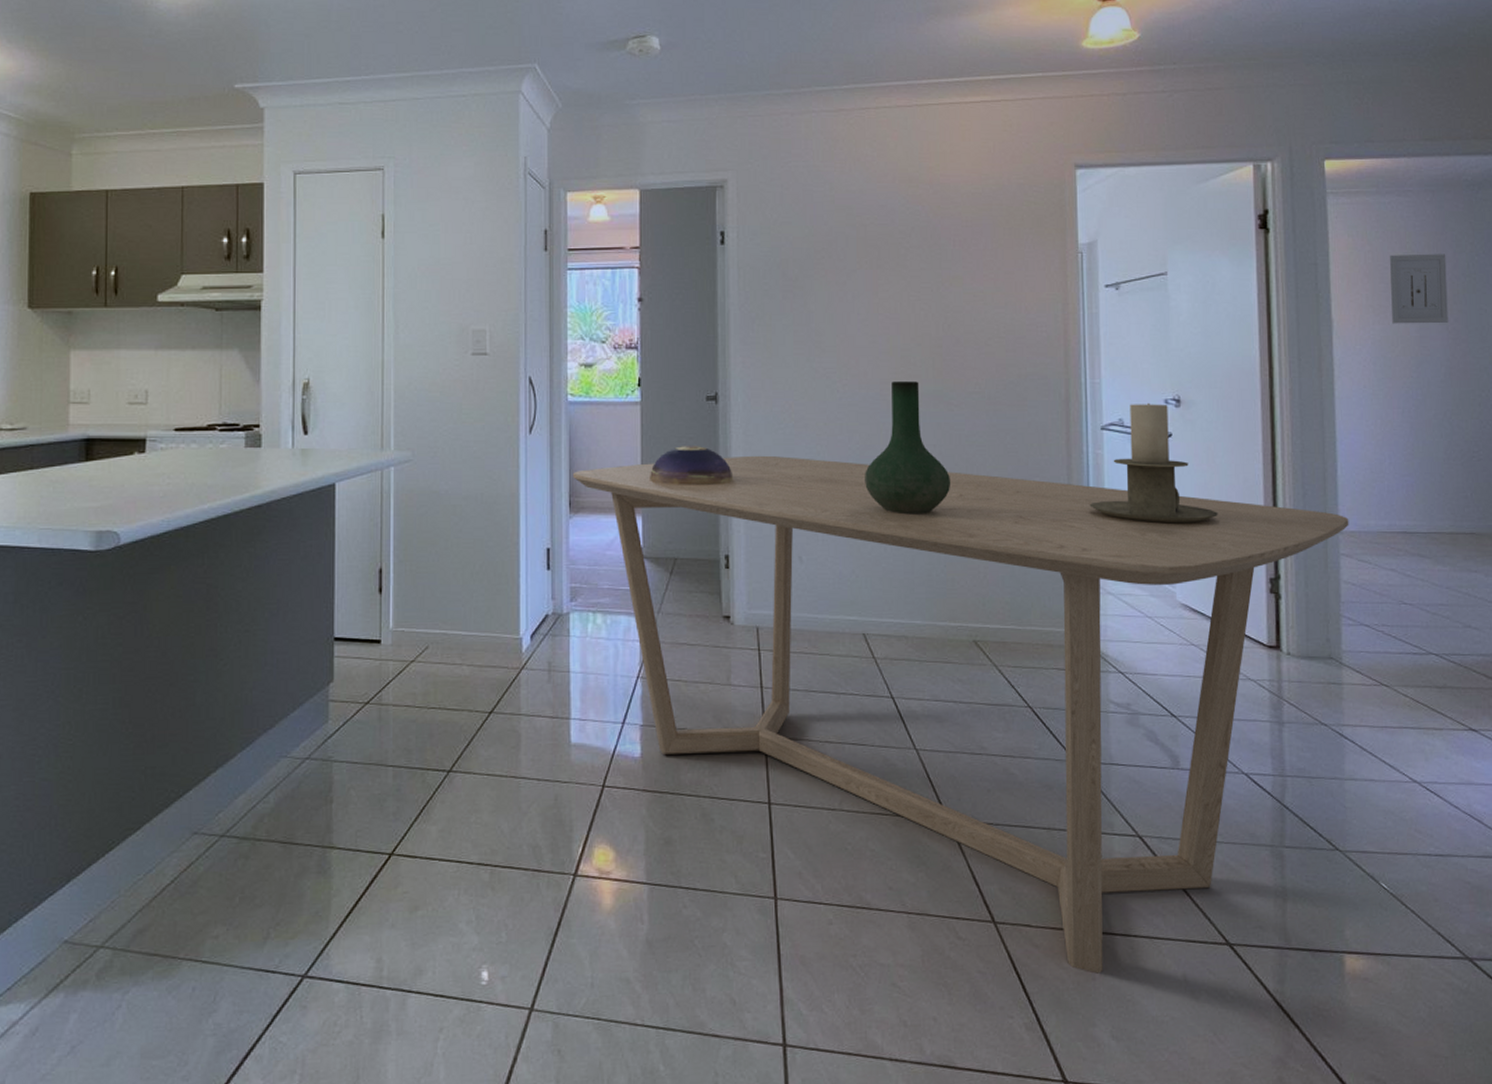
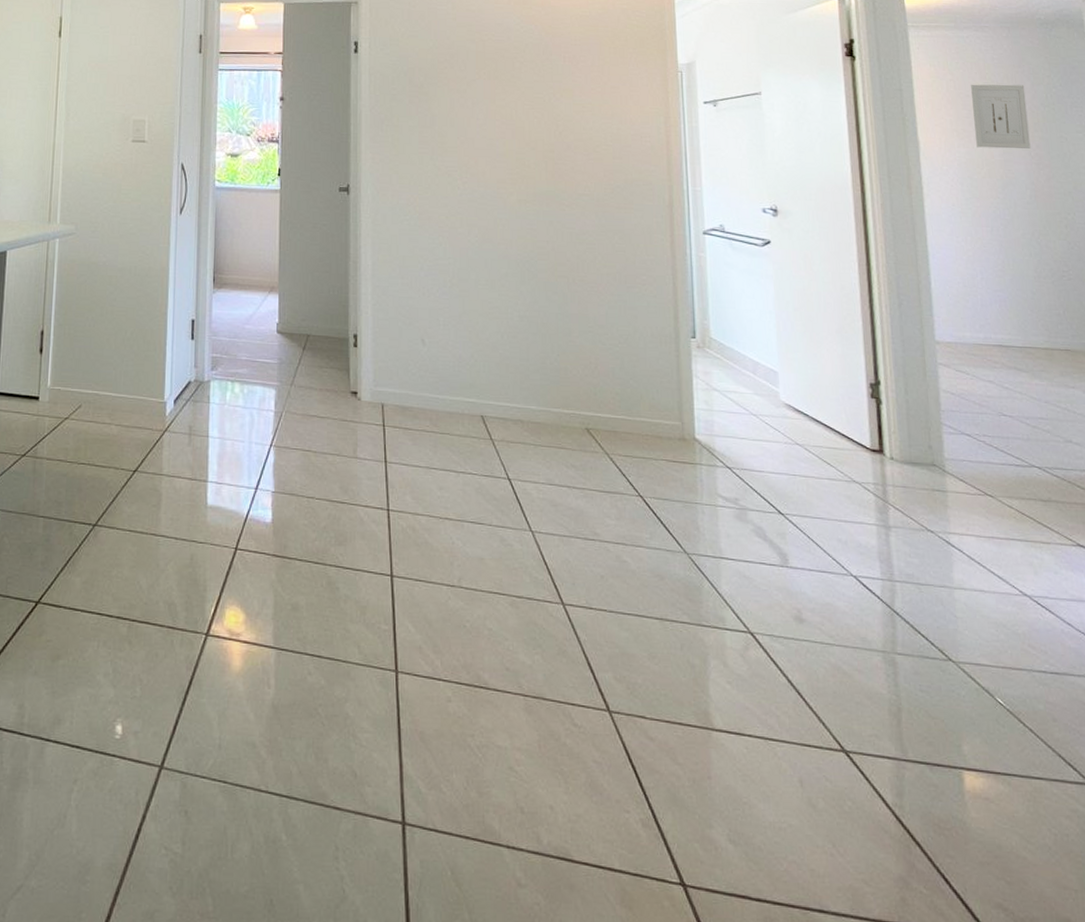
dining table: present [573,455,1349,974] -> none [218,243,945,772]
decorative bowl: present [650,446,734,485] -> none [287,231,363,269]
vase: present [865,381,951,515] -> none [483,181,564,306]
candle holder: present [1089,402,1218,524] -> none [694,211,817,327]

